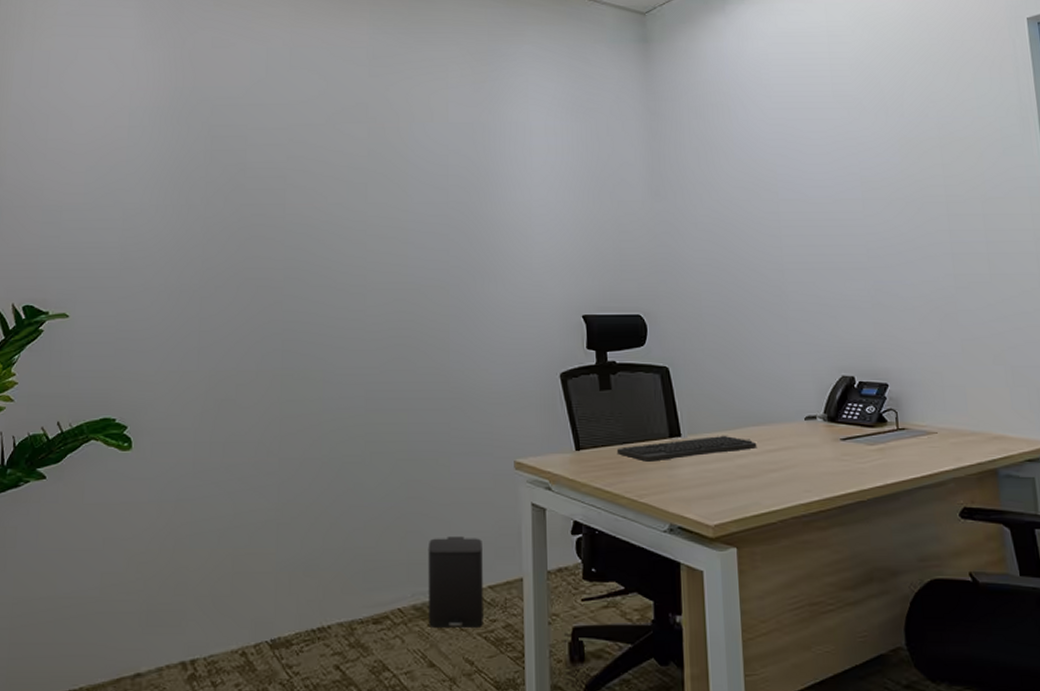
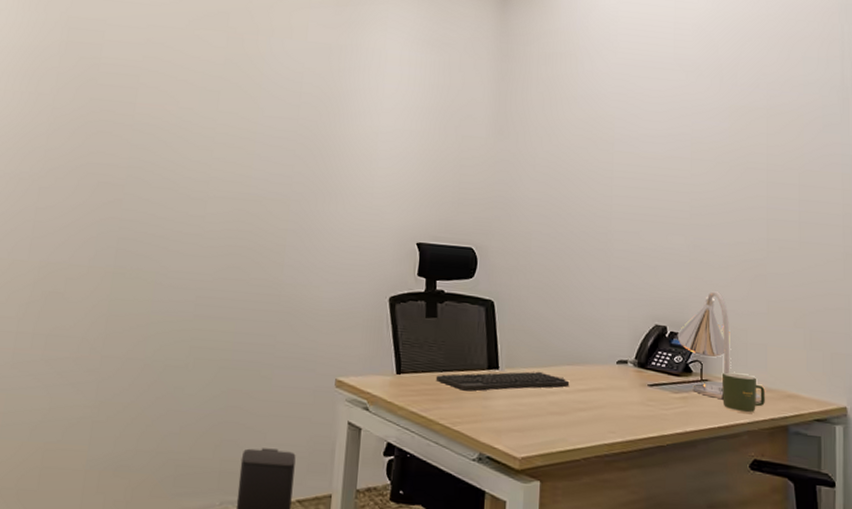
table lamp: none [866,334,965,448] -> present [677,290,761,403]
mug: none [919,418,970,459] -> present [721,372,765,413]

